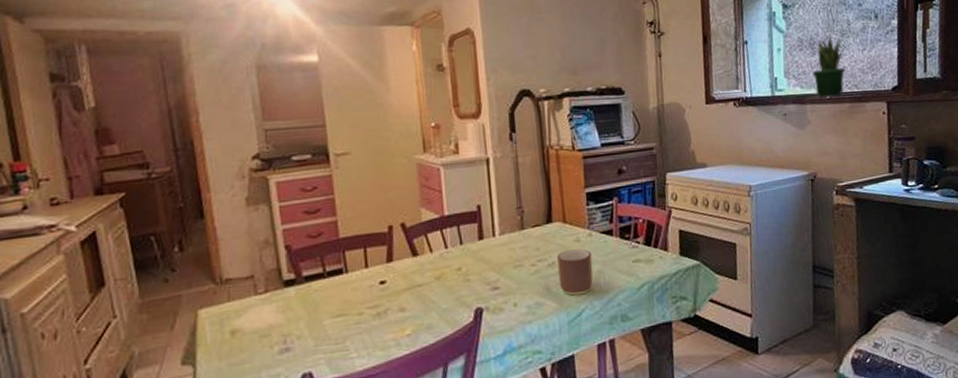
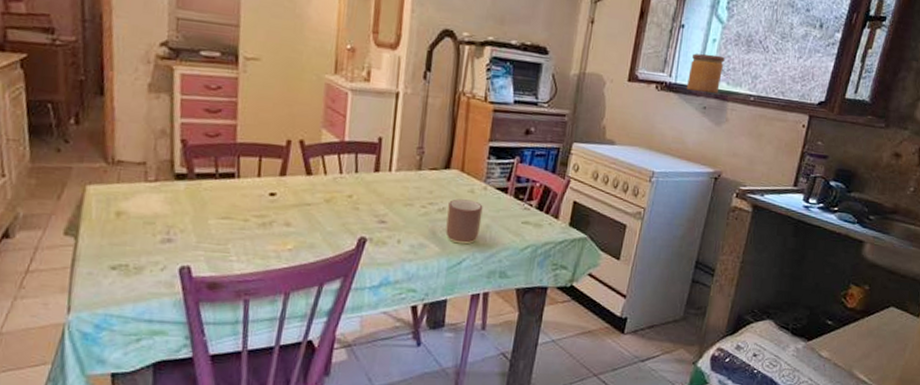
jar: none [761,62,795,102] -> present [686,53,725,94]
planter: present [813,35,846,98] -> none [741,35,783,101]

